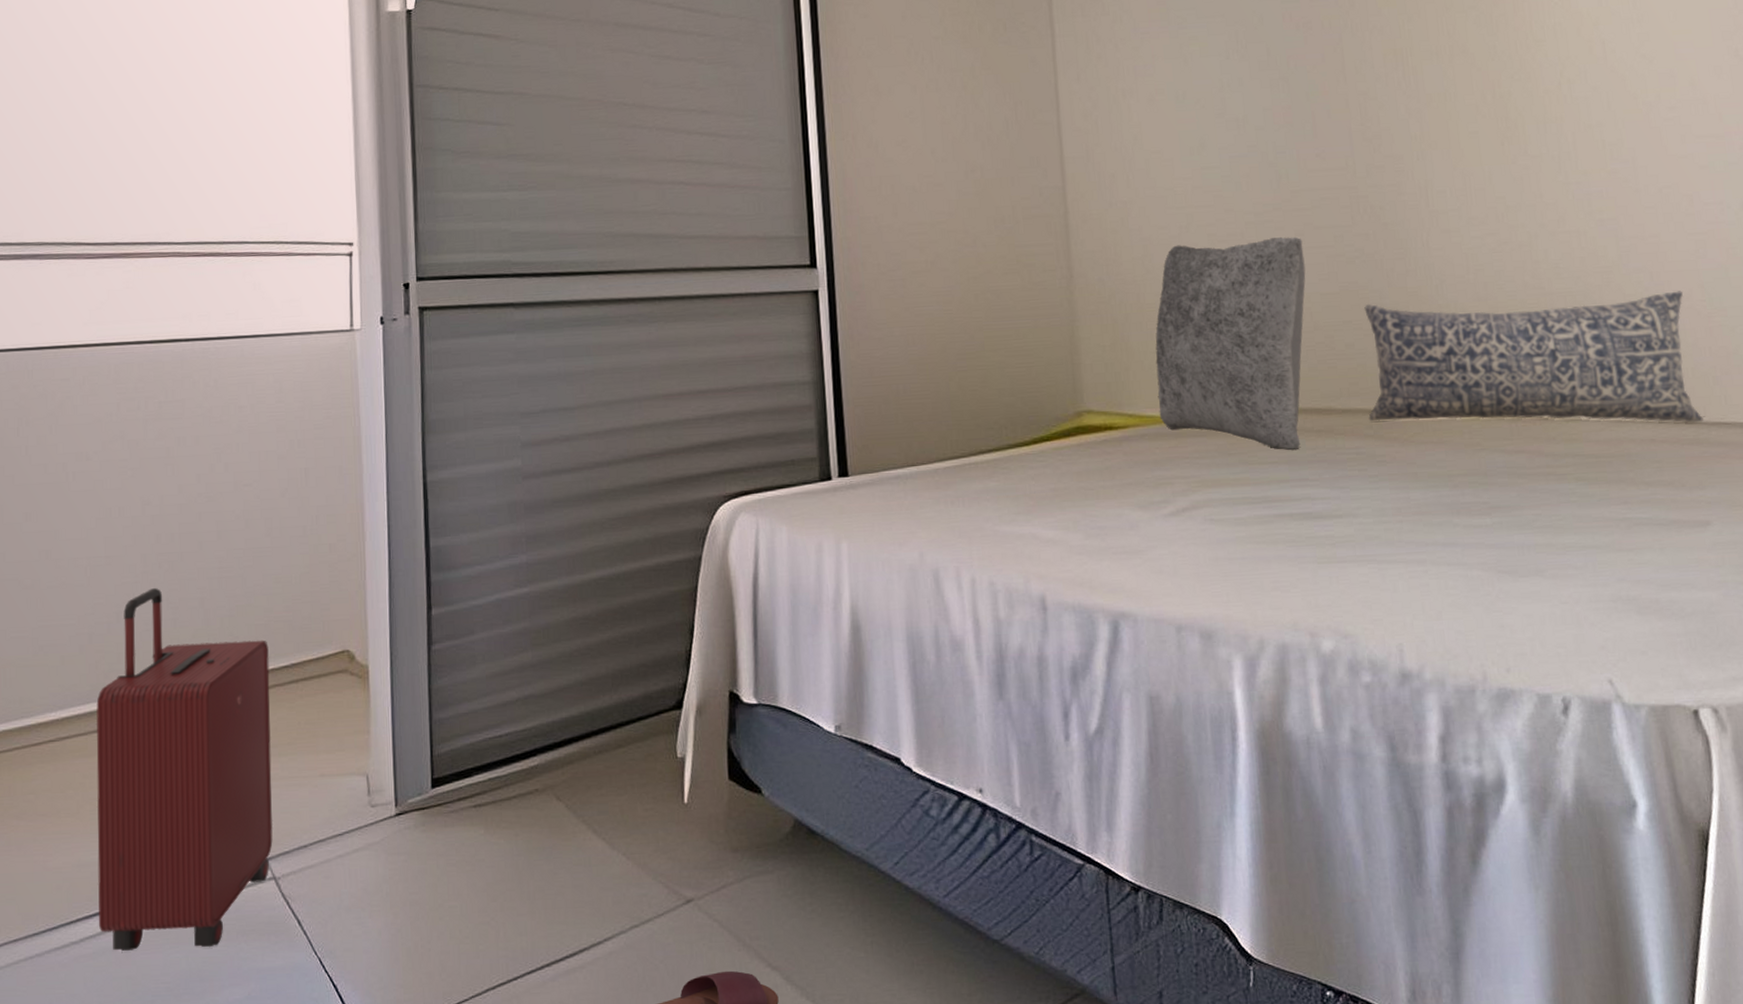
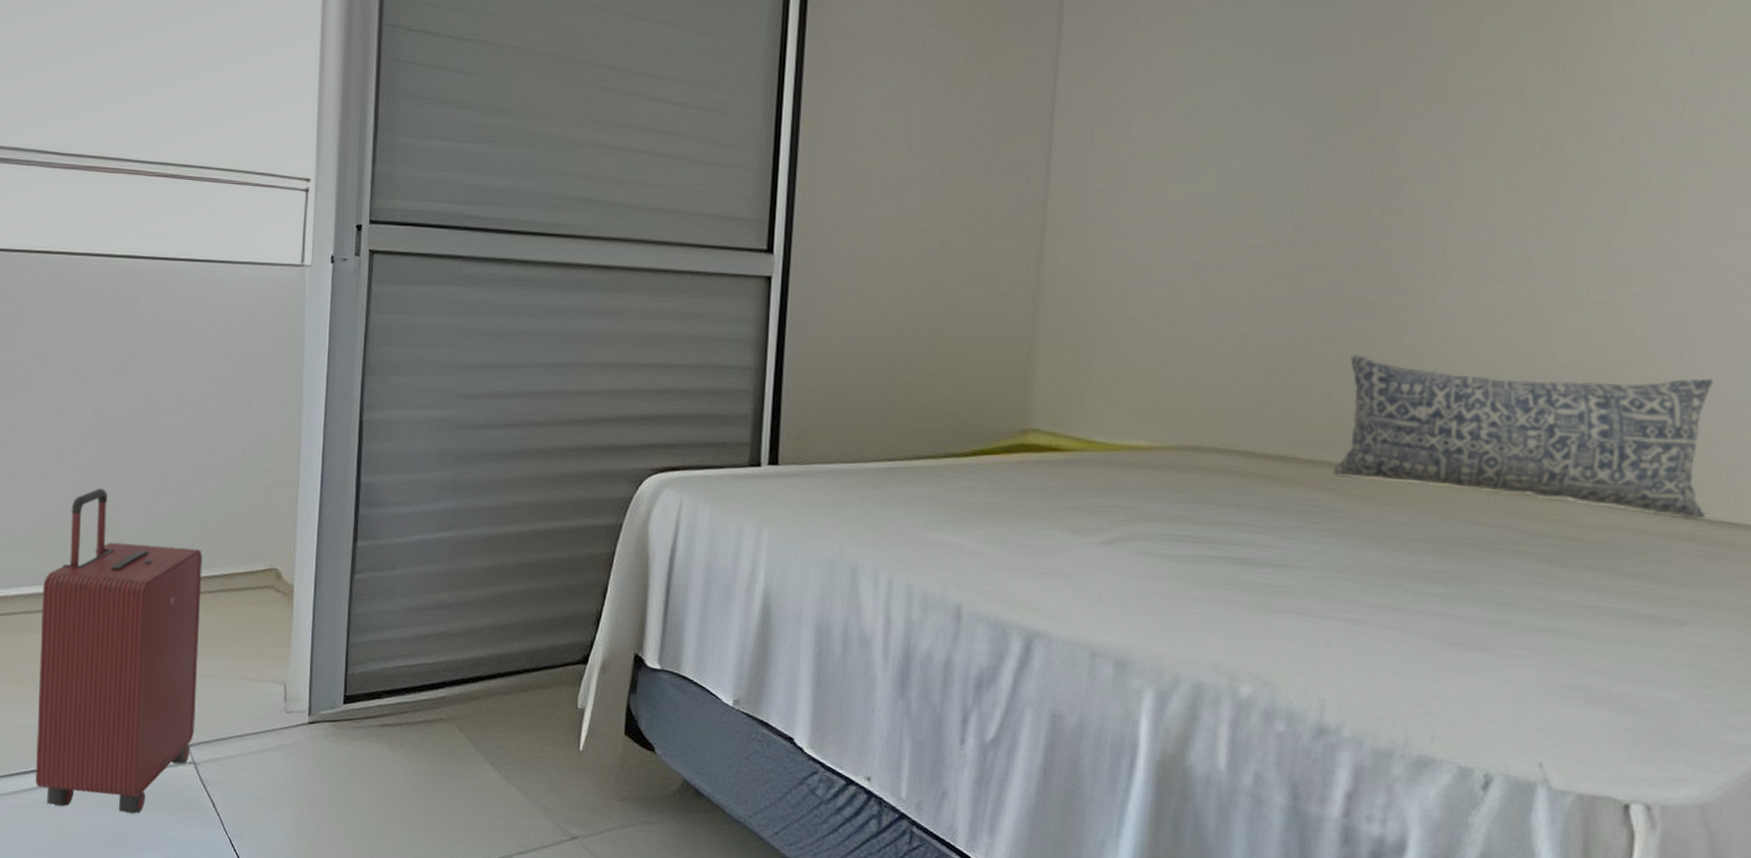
pillow: present [1155,236,1306,451] -> none [1109,270,1296,495]

